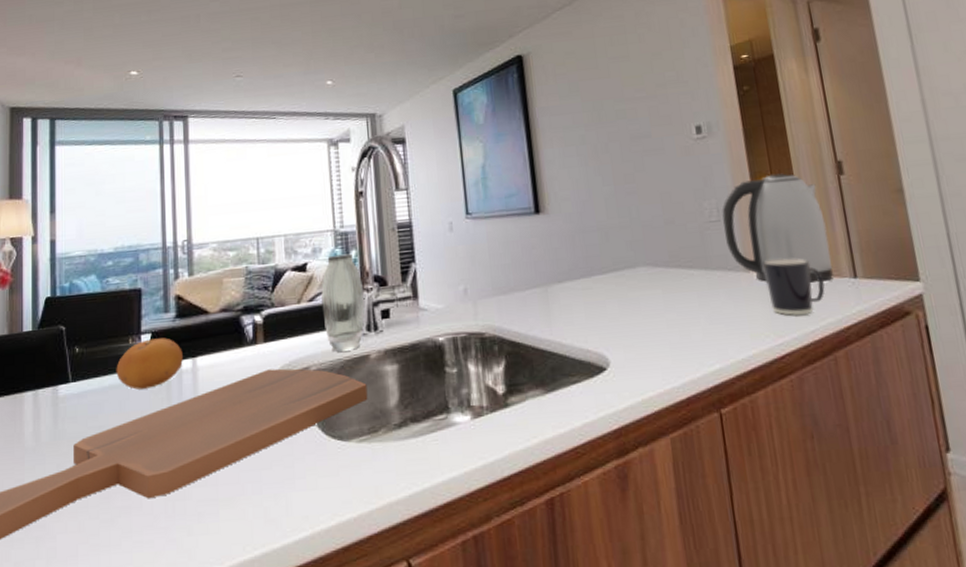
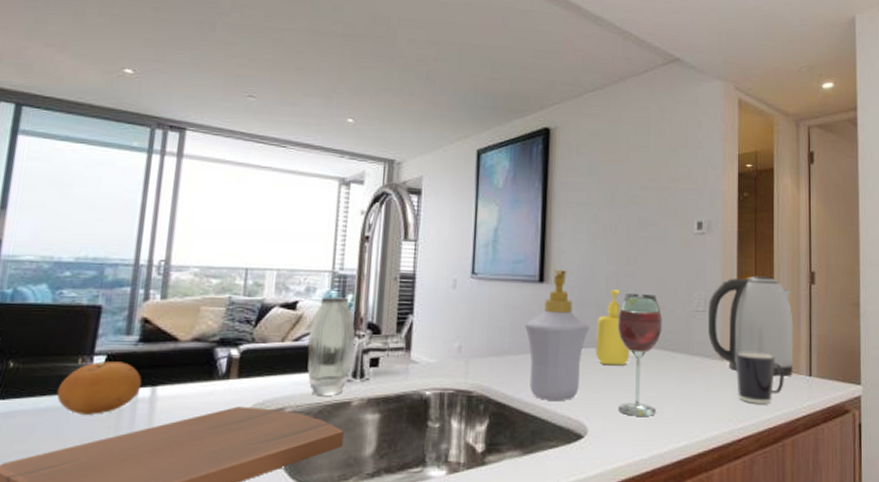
soap bottle: none [527,197,595,335] -> present [525,269,589,400]
soap dispenser: none [601,210,643,292] -> present [595,289,630,366]
wineglass: none [623,210,681,342] -> present [617,293,662,416]

